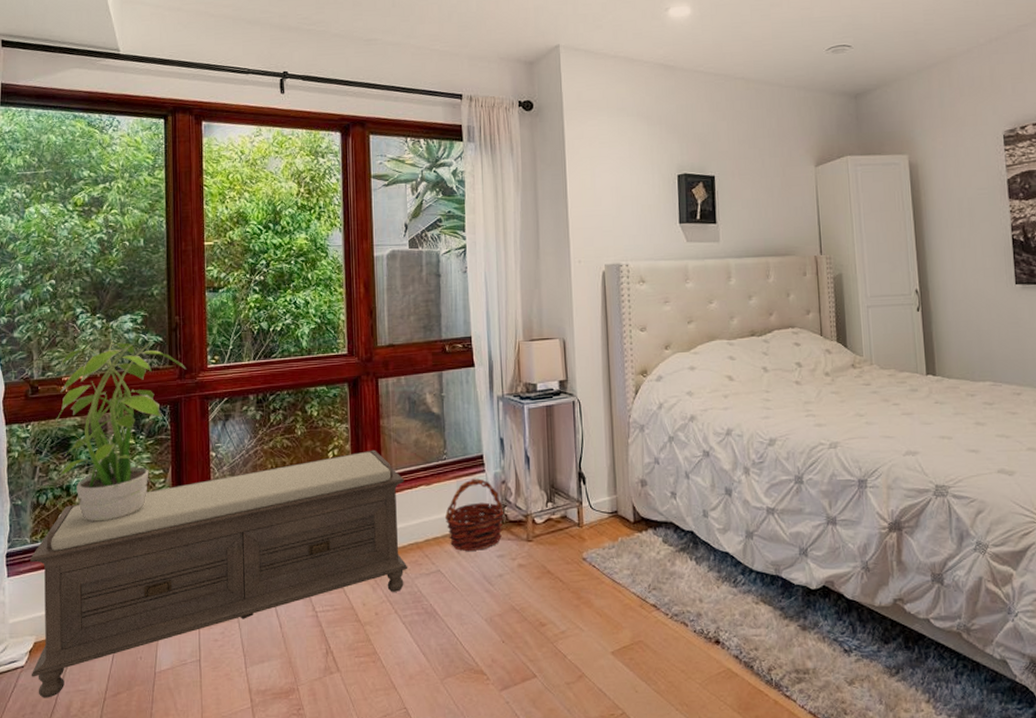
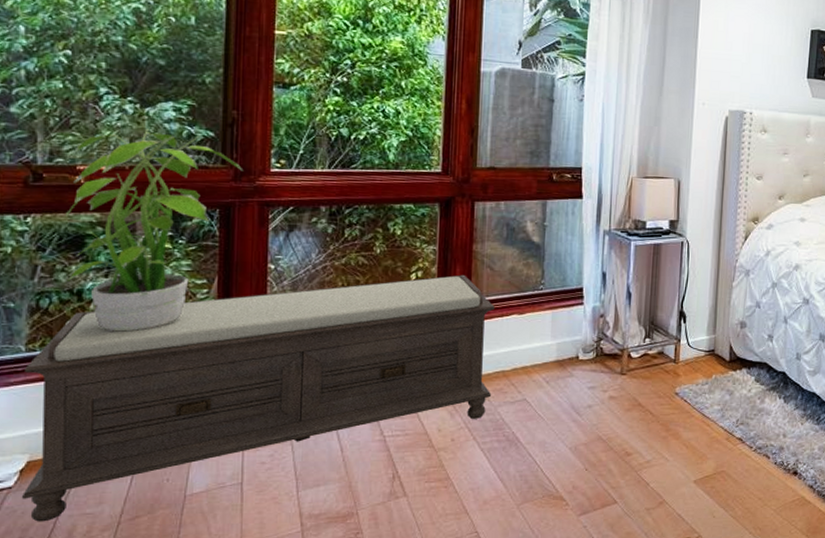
basket: present [444,478,505,551] -> none [536,310,600,381]

